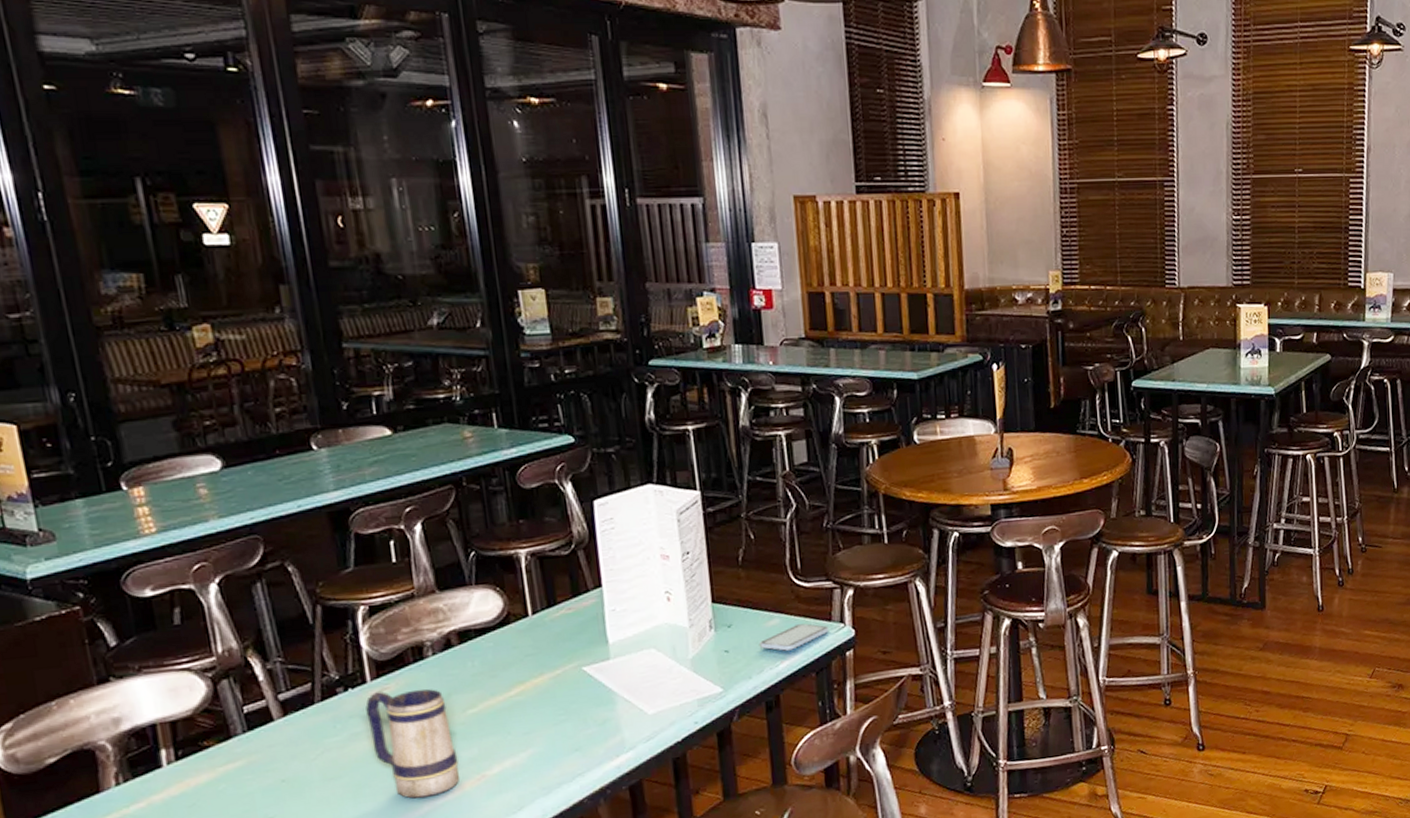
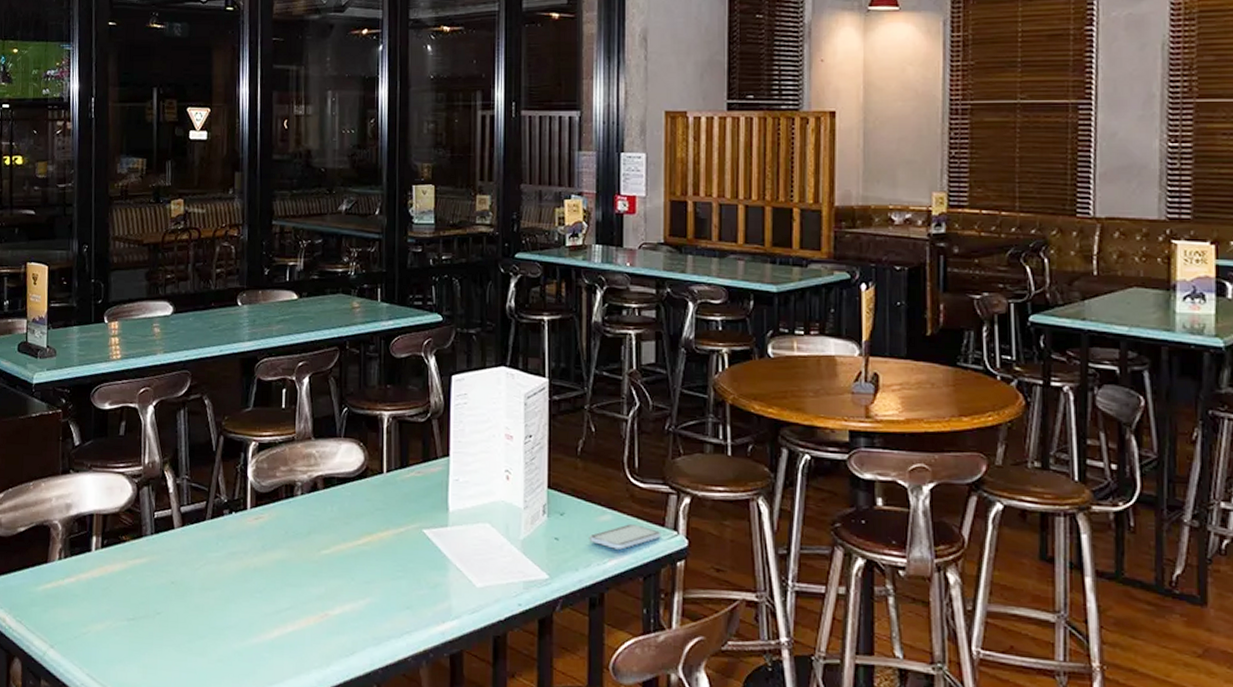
beer mug: present [365,688,461,799] -> none [243,519,308,625]

